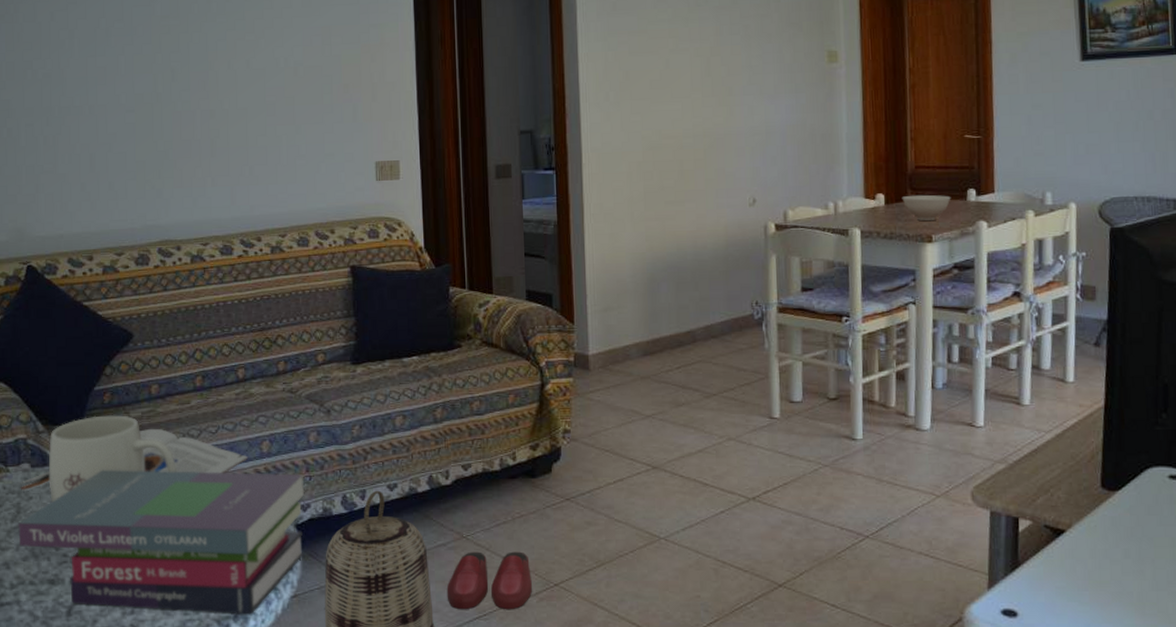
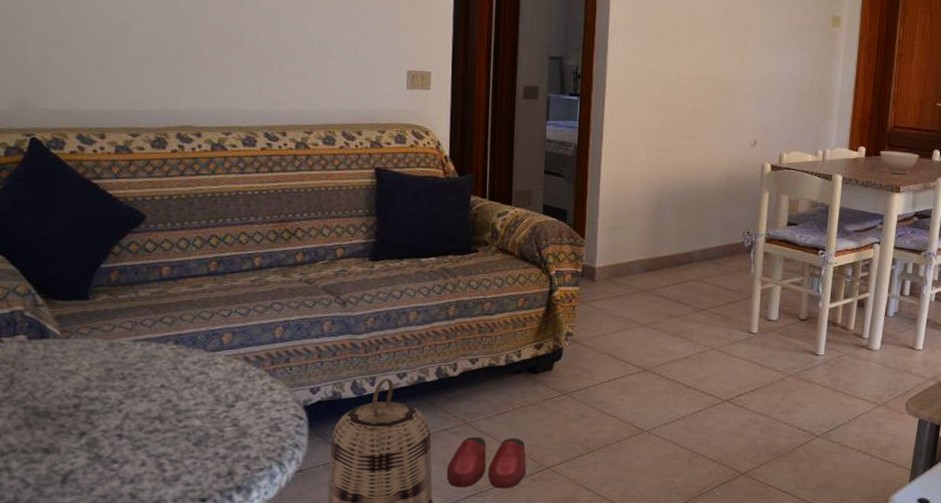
books: present [18,469,305,615] -> none [11,345,316,487]
magazine: present [20,428,249,492] -> none [14,308,261,363]
mug: present [48,415,177,503] -> none [47,292,185,375]

